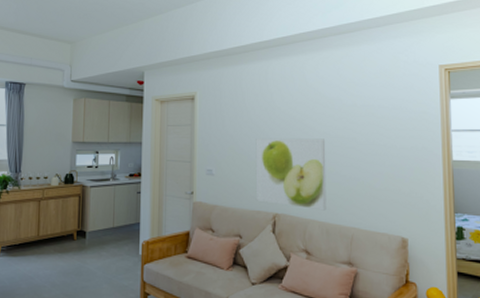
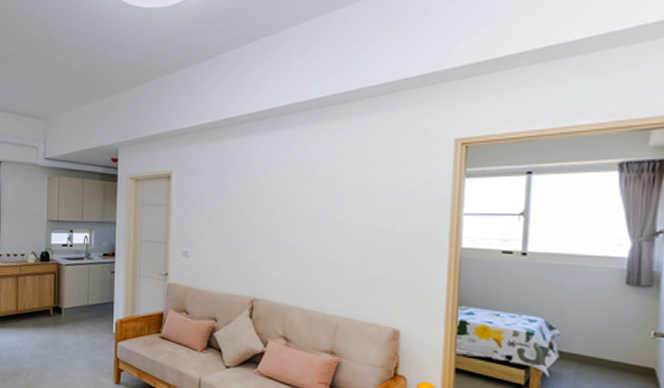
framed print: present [255,138,327,211] -> none [233,219,312,297]

